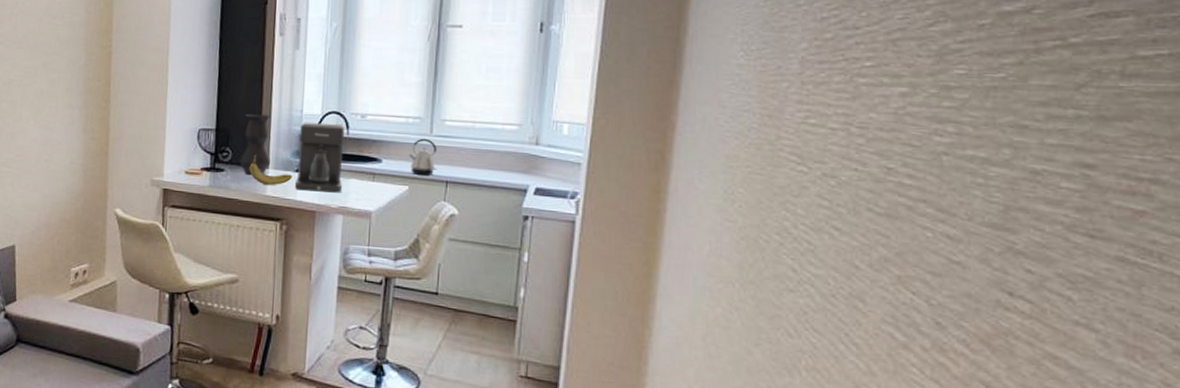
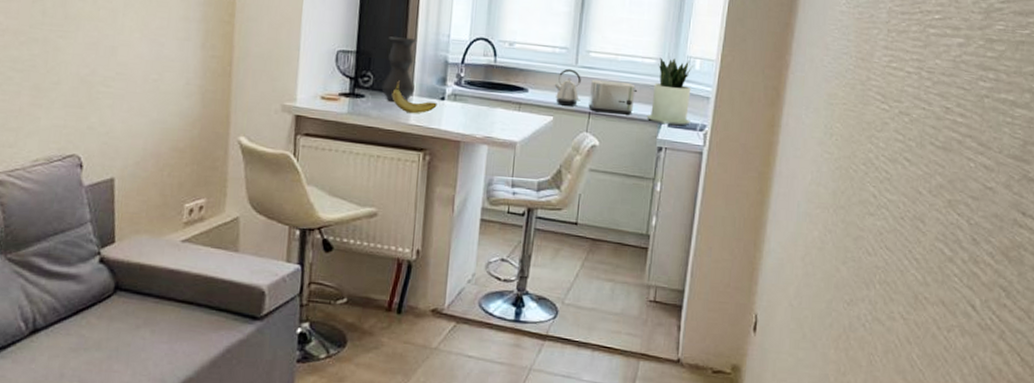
coffee maker: present [295,122,345,193] -> none [440,47,493,123]
toaster: none [445,147,499,183] -> present [588,79,638,115]
planter: none [509,123,560,194] -> present [646,57,693,126]

